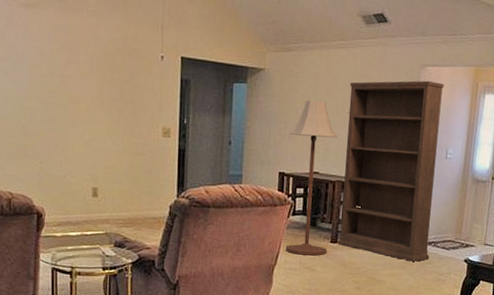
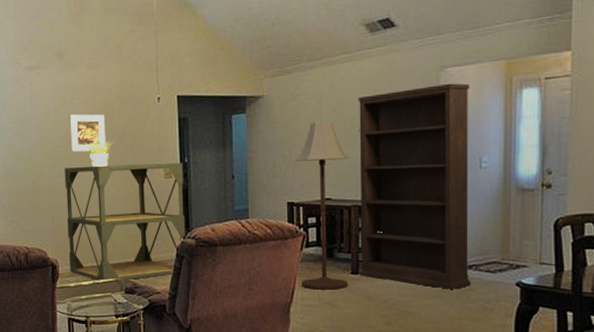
shelving unit: none [57,115,182,234] -> present [64,163,186,282]
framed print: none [66,60,105,101] -> present [70,114,106,152]
potted plant: none [81,91,111,118] -> present [85,140,112,167]

